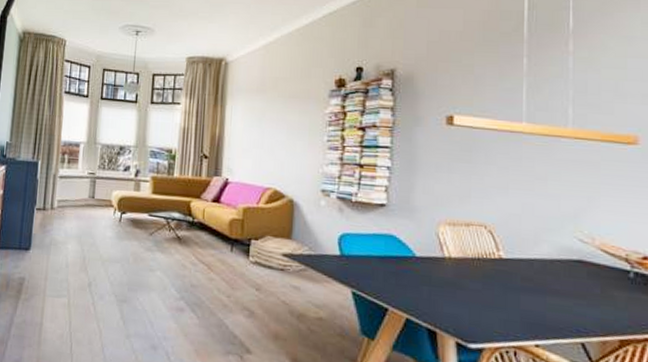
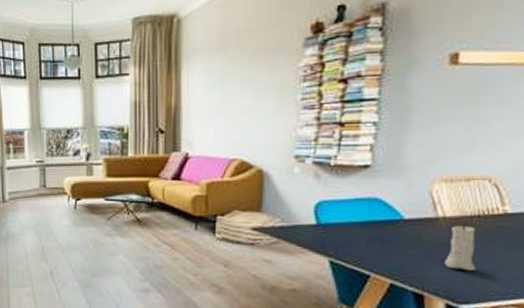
candle: none [453,264,480,311] -> present [445,223,476,272]

